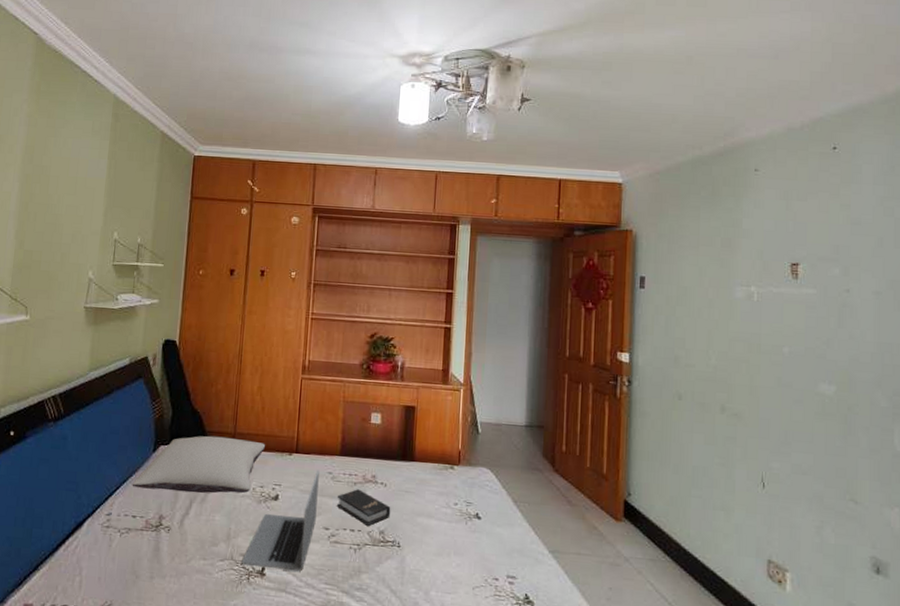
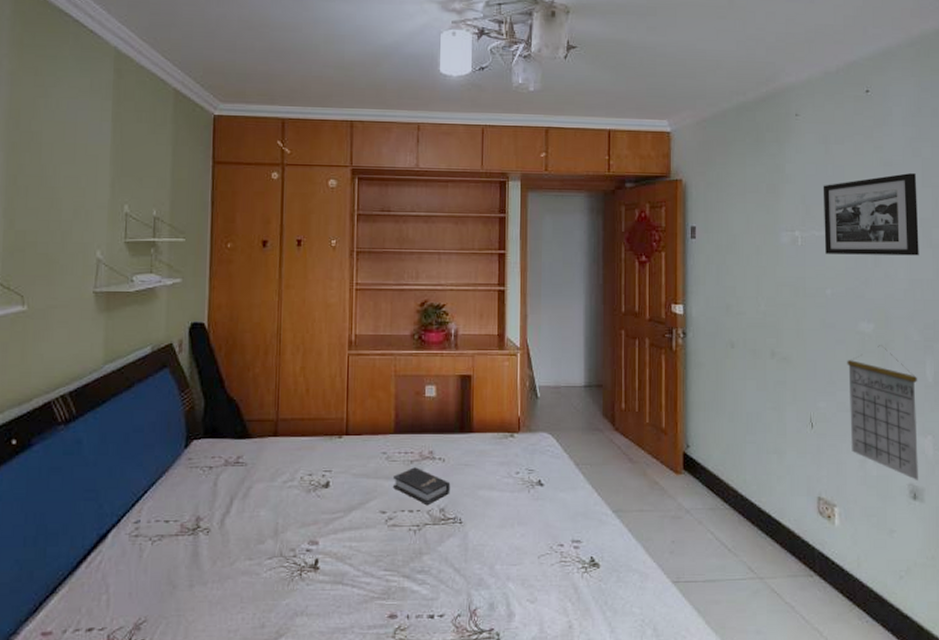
pillow: present [132,435,266,494] -> none [162,424,313,489]
laptop: present [242,470,319,572] -> none [292,451,373,562]
picture frame: none [782,233,889,319] -> present [823,173,919,256]
calendar: none [804,408,885,554] -> present [847,345,918,480]

